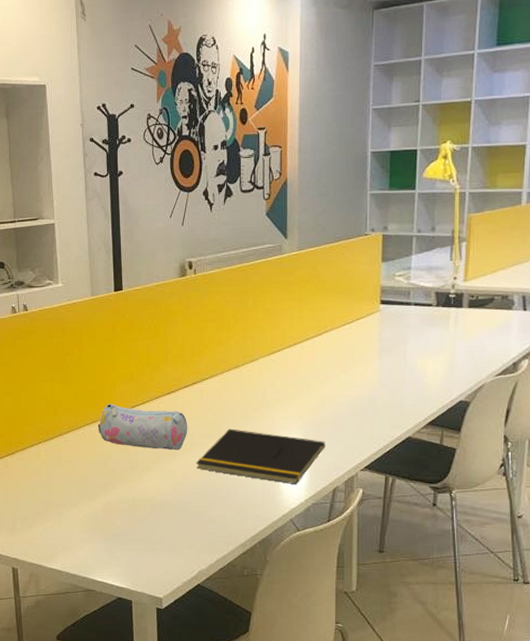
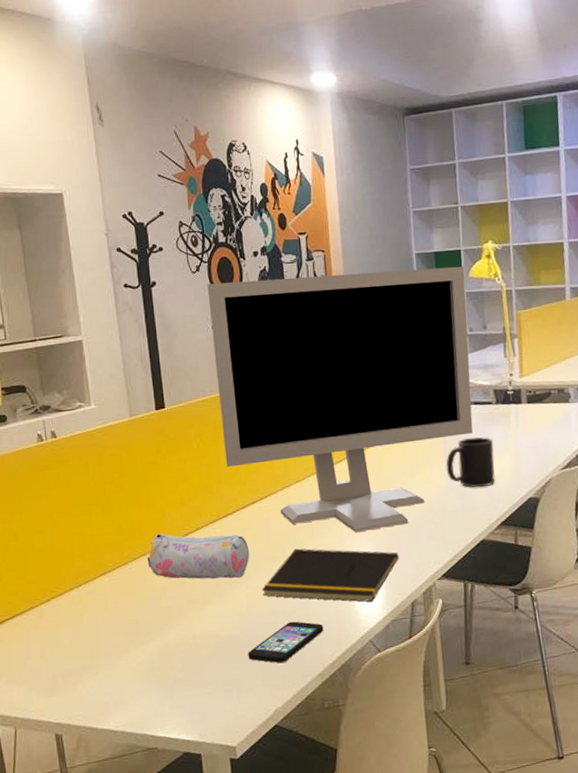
monitor: none [169,166,419,420] -> present [207,266,473,533]
smartphone: none [179,494,249,531] -> present [248,621,324,664]
mug: none [380,337,429,387] -> present [446,437,495,488]

